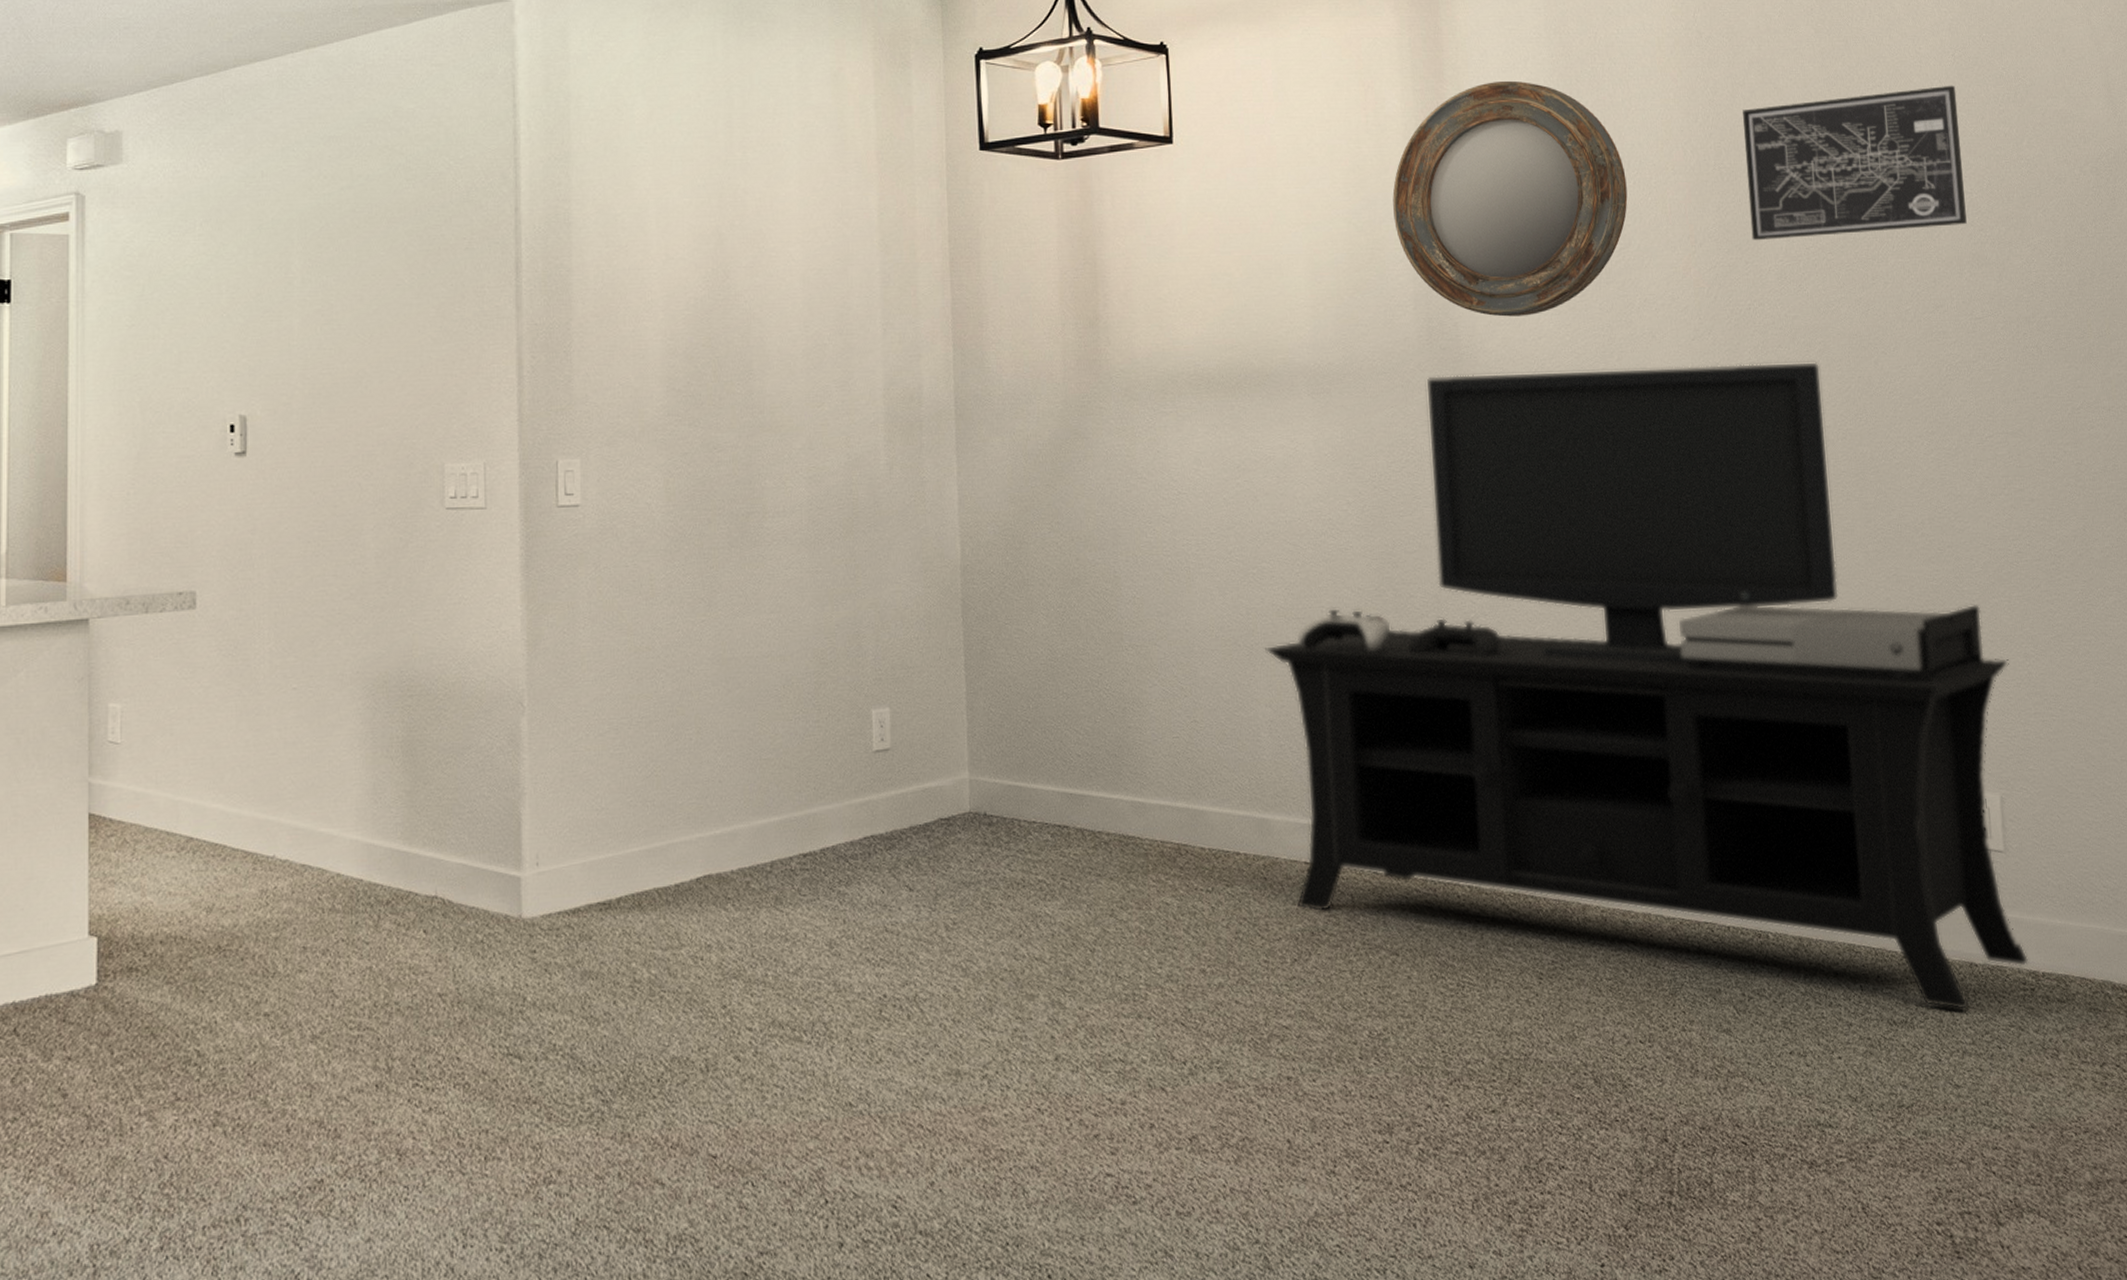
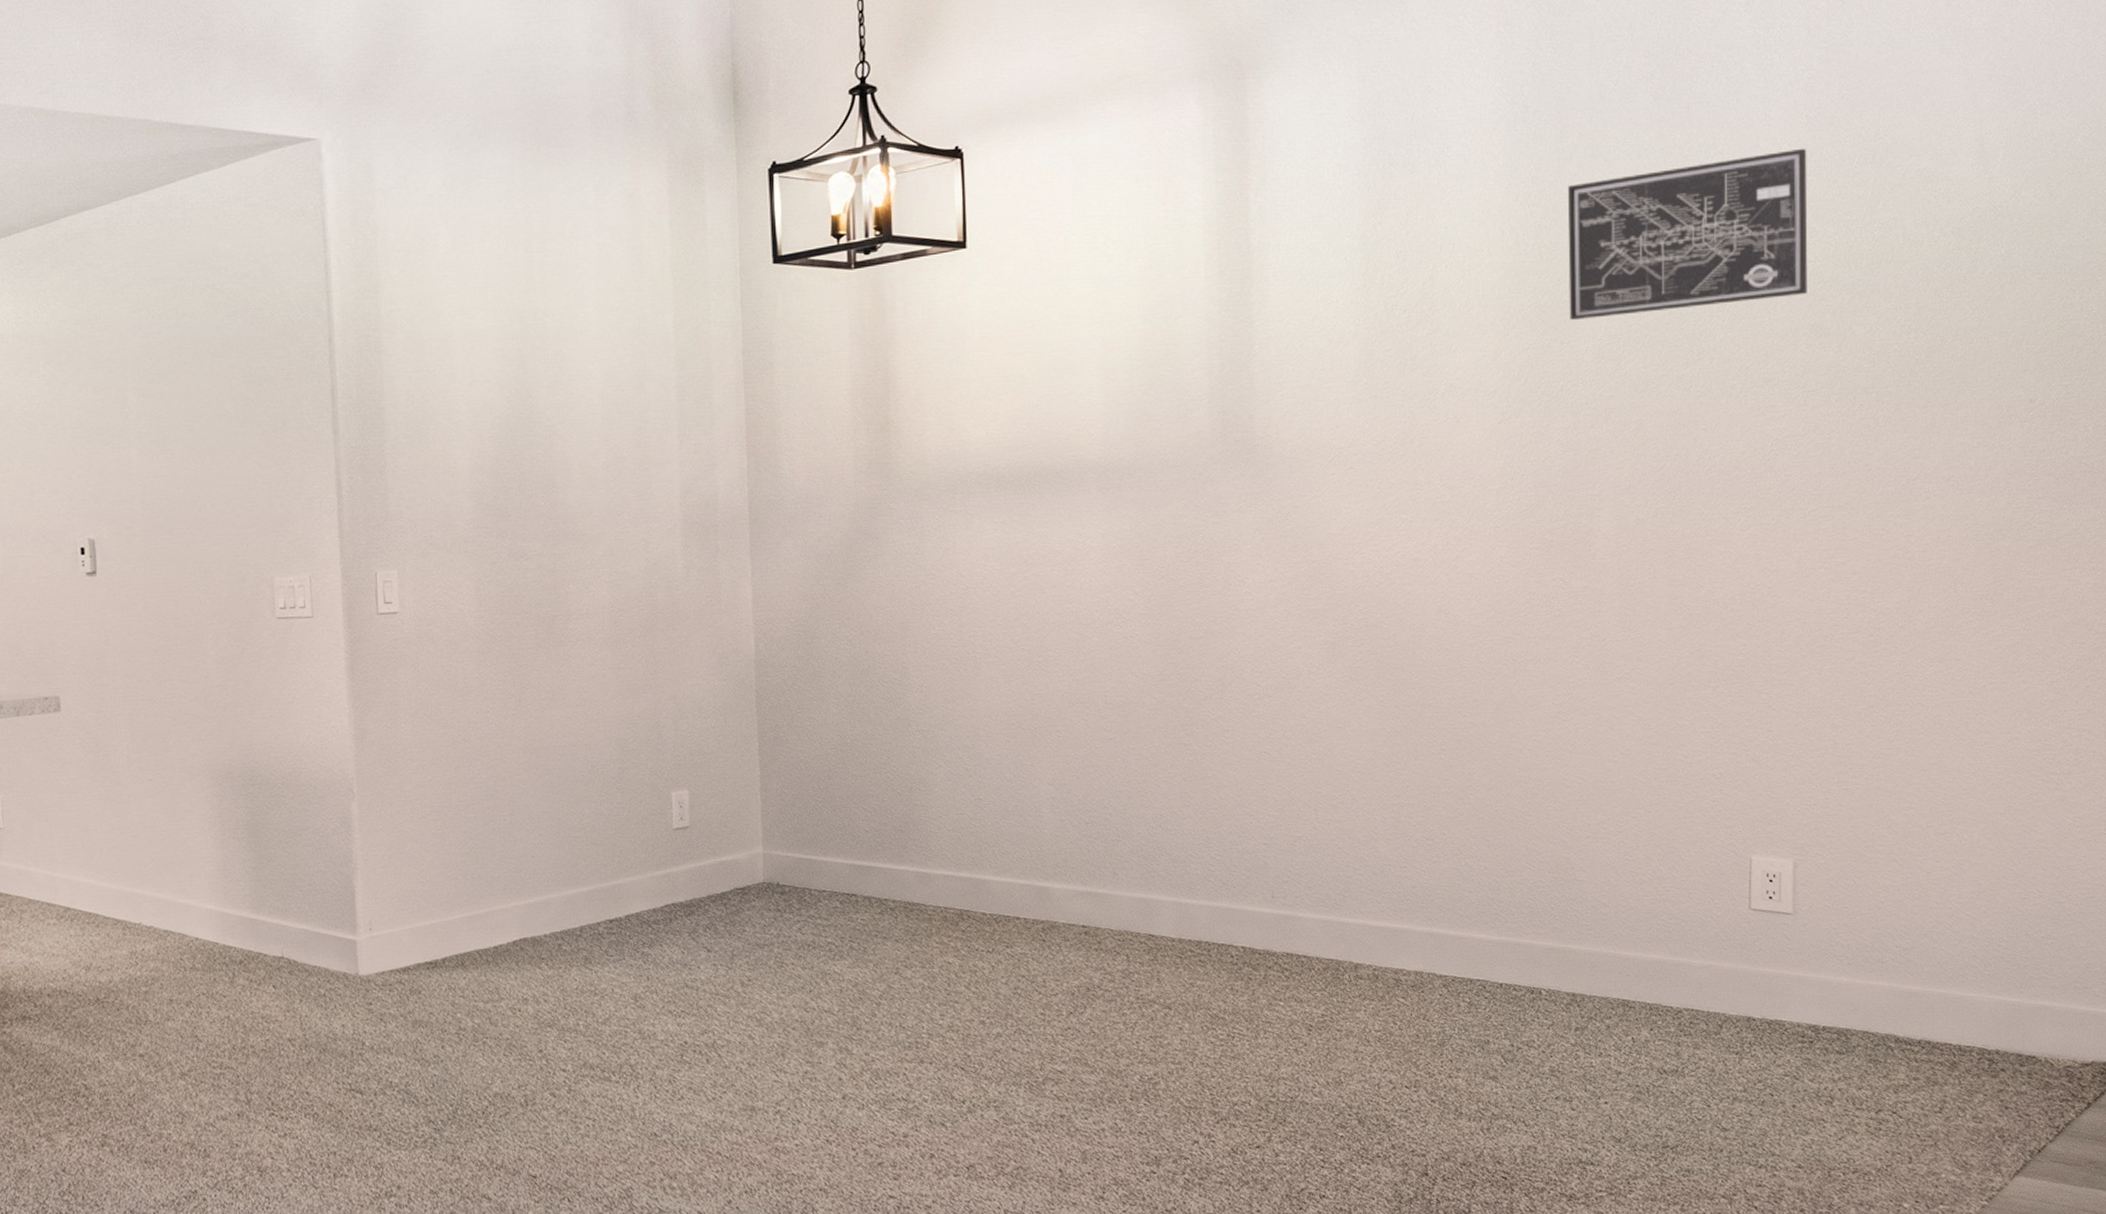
media console: present [1265,362,2029,1011] -> none [1049,441,1814,1061]
home mirror: present [1392,80,1628,317] -> none [1190,167,1438,407]

